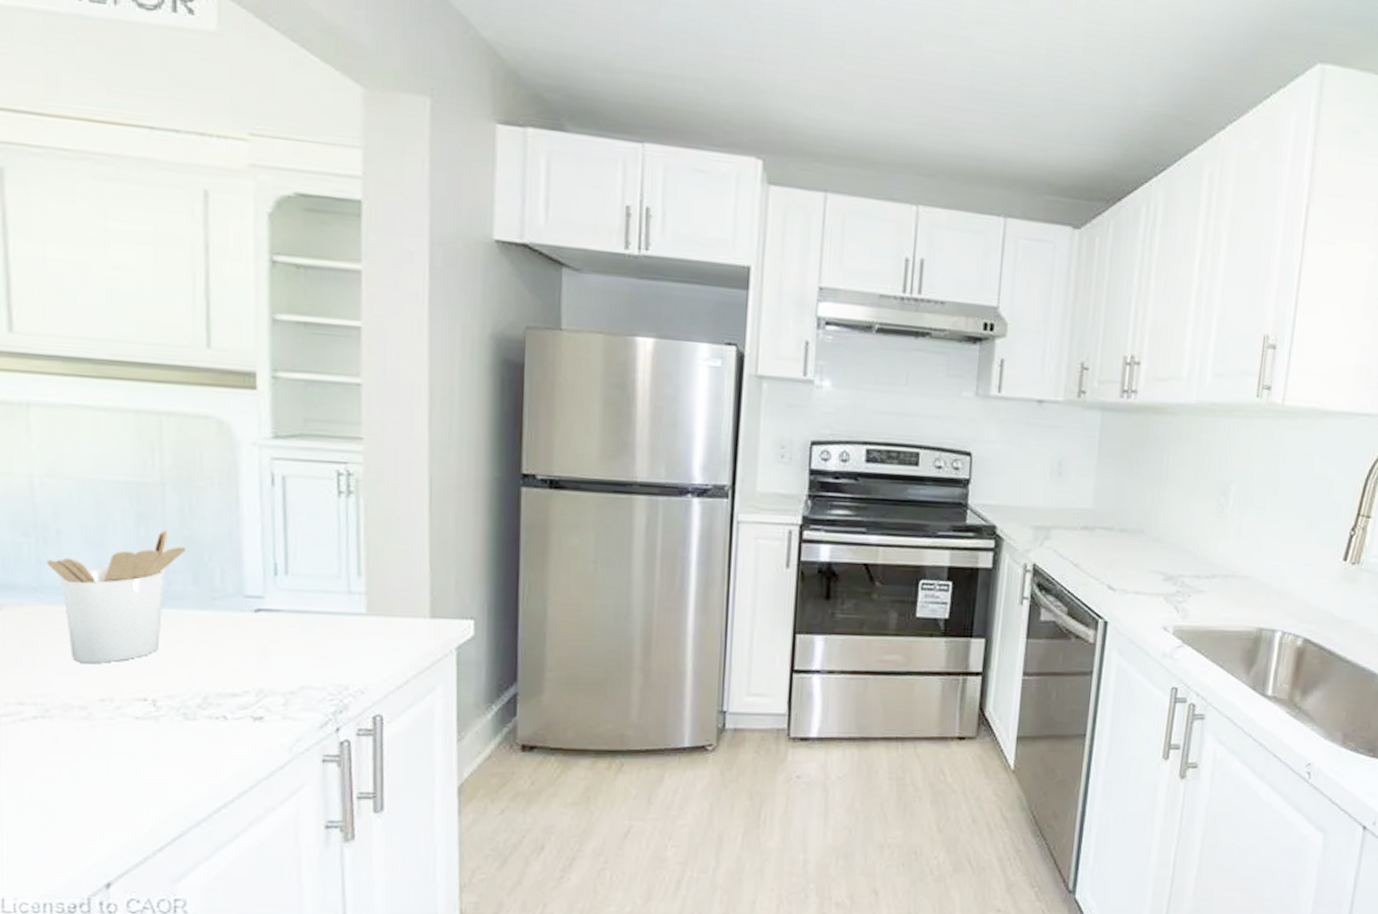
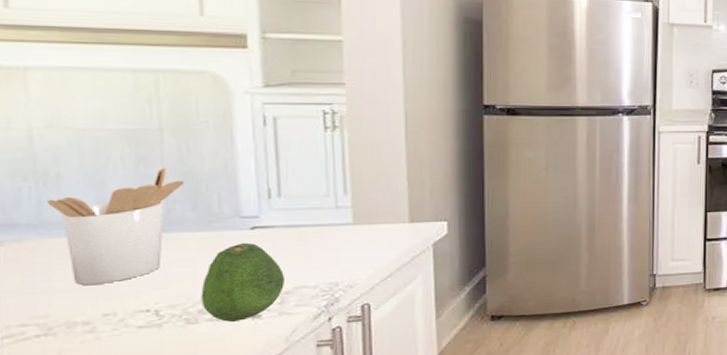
fruit: none [200,627,291,723] -> present [201,242,286,323]

